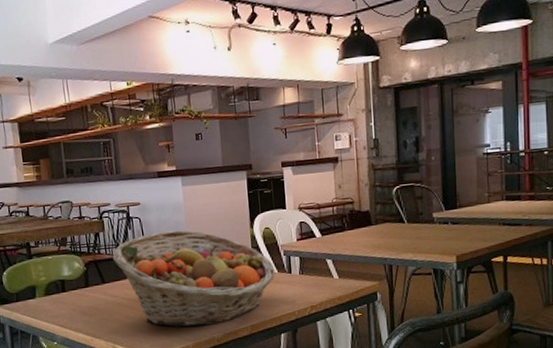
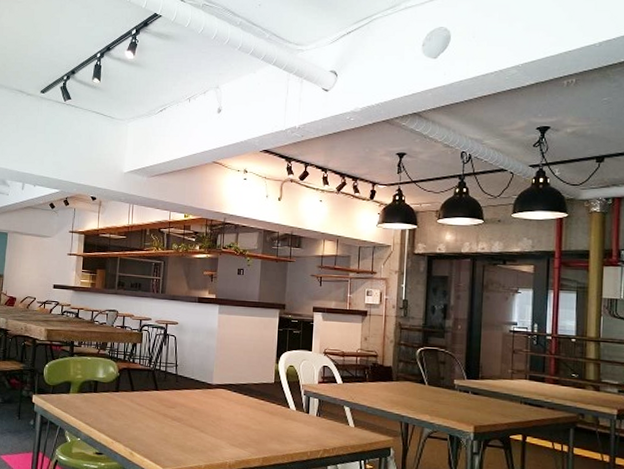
fruit basket: present [112,230,275,327] -> none [144,352,294,450]

